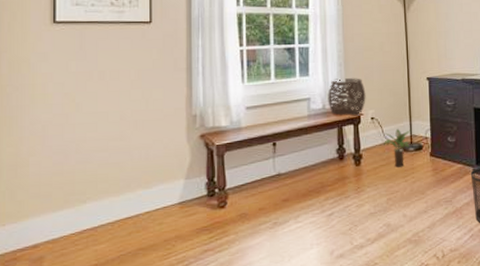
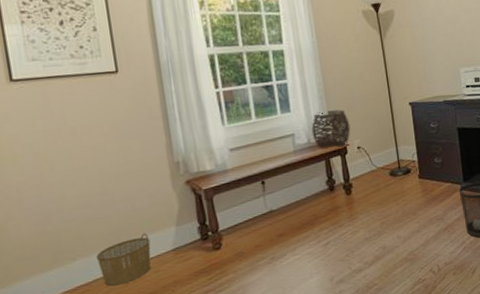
basket: none [105,183,158,234] -> present [95,233,151,286]
potted plant: present [383,128,411,167] -> none [371,154,399,192]

